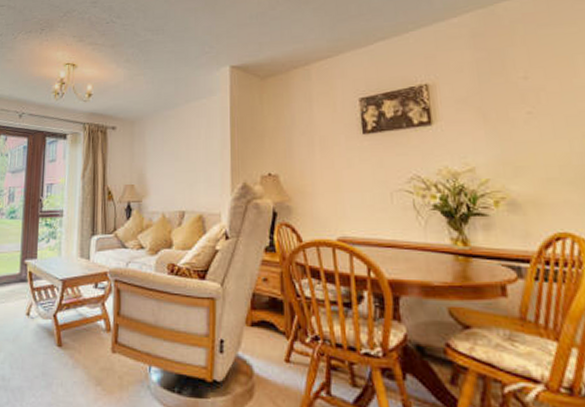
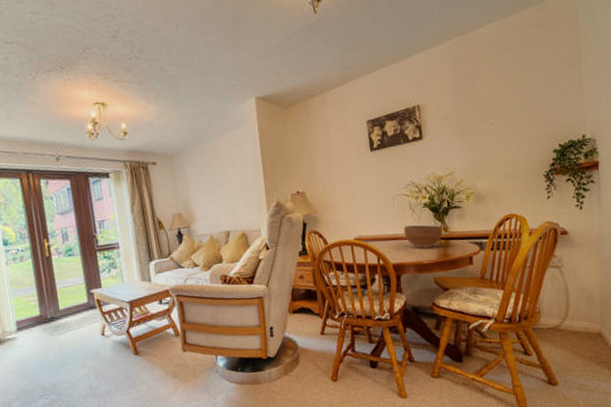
bowl: none [404,231,461,264] -> present [403,225,443,249]

